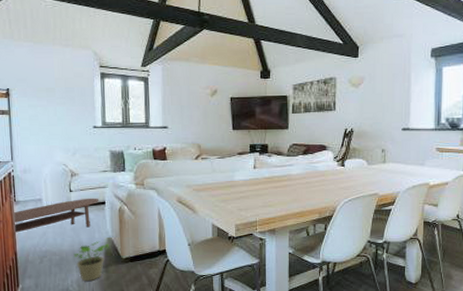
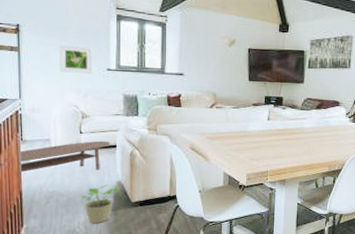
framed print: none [47,106,79,132] -> present [59,45,93,73]

